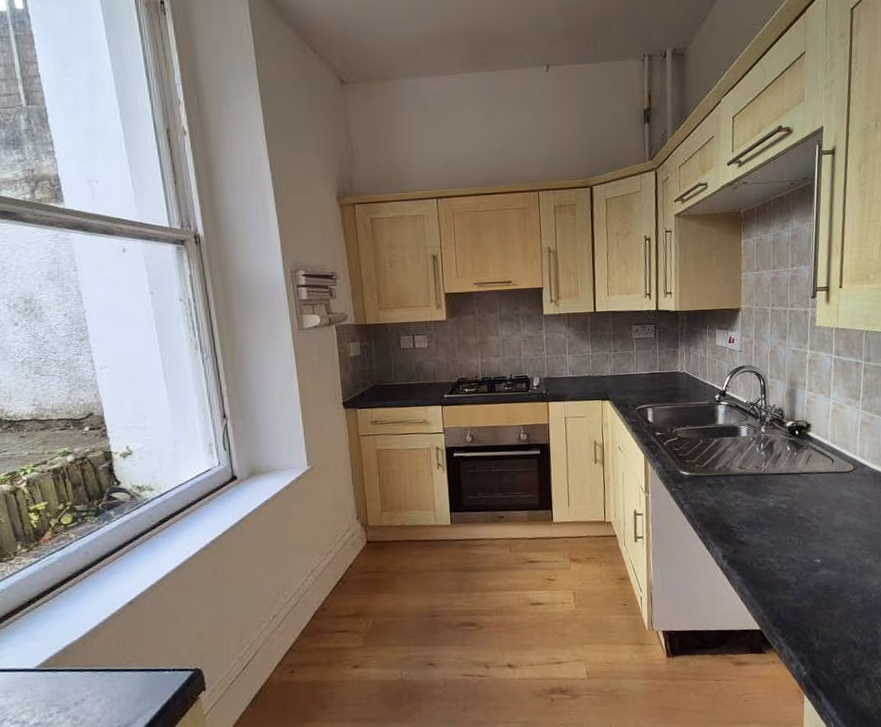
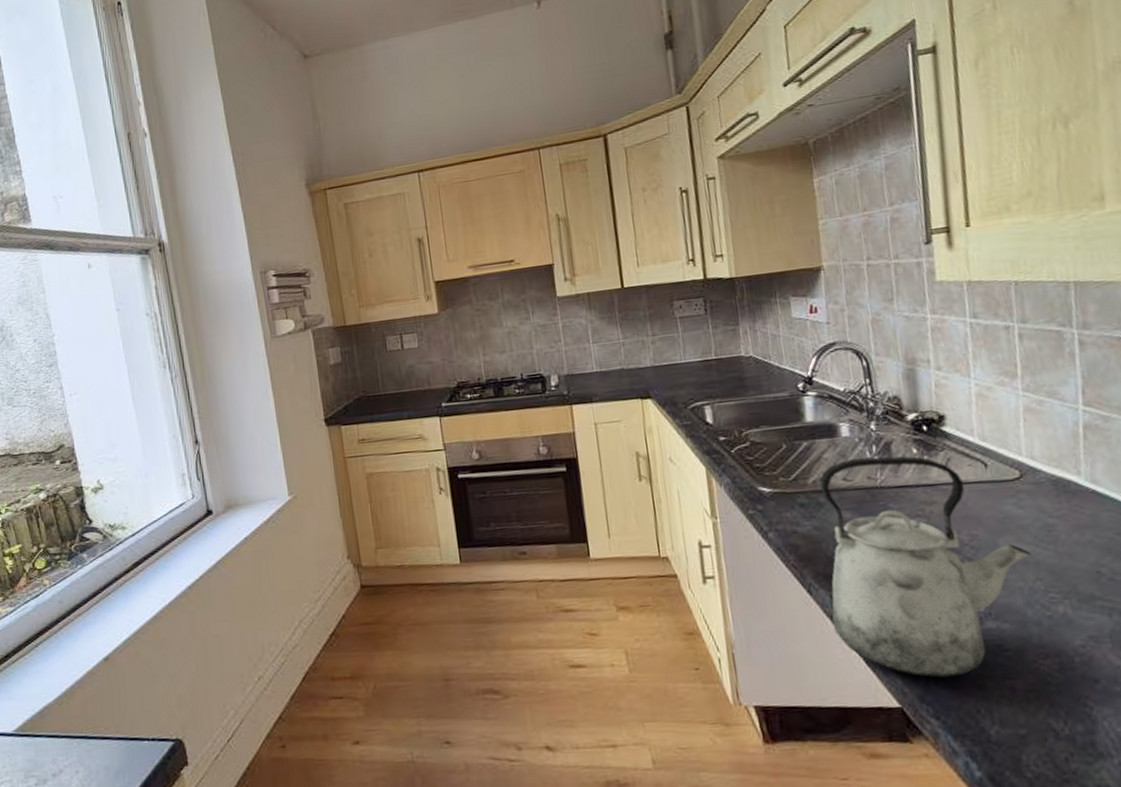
kettle: none [721,452,855,609] -> present [820,456,1032,678]

